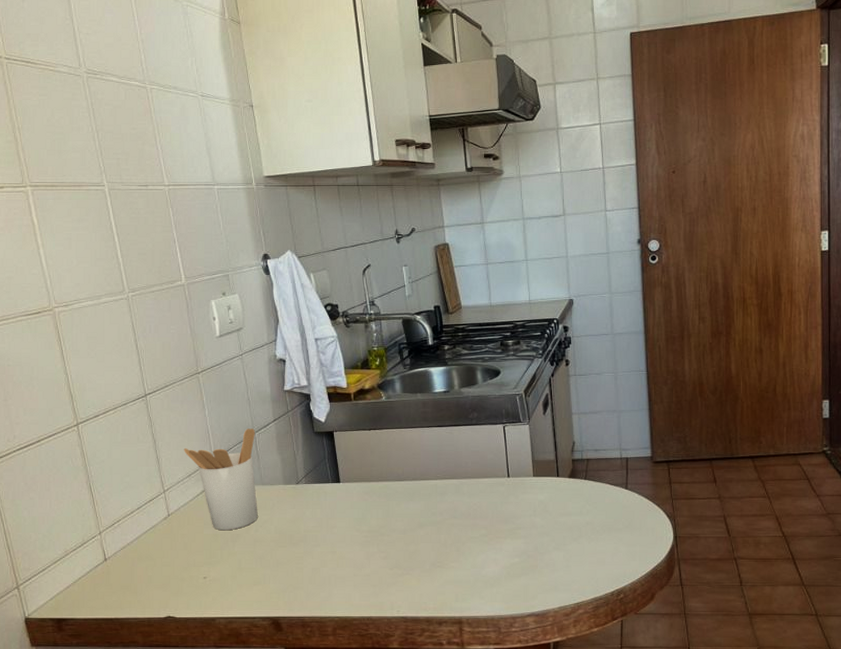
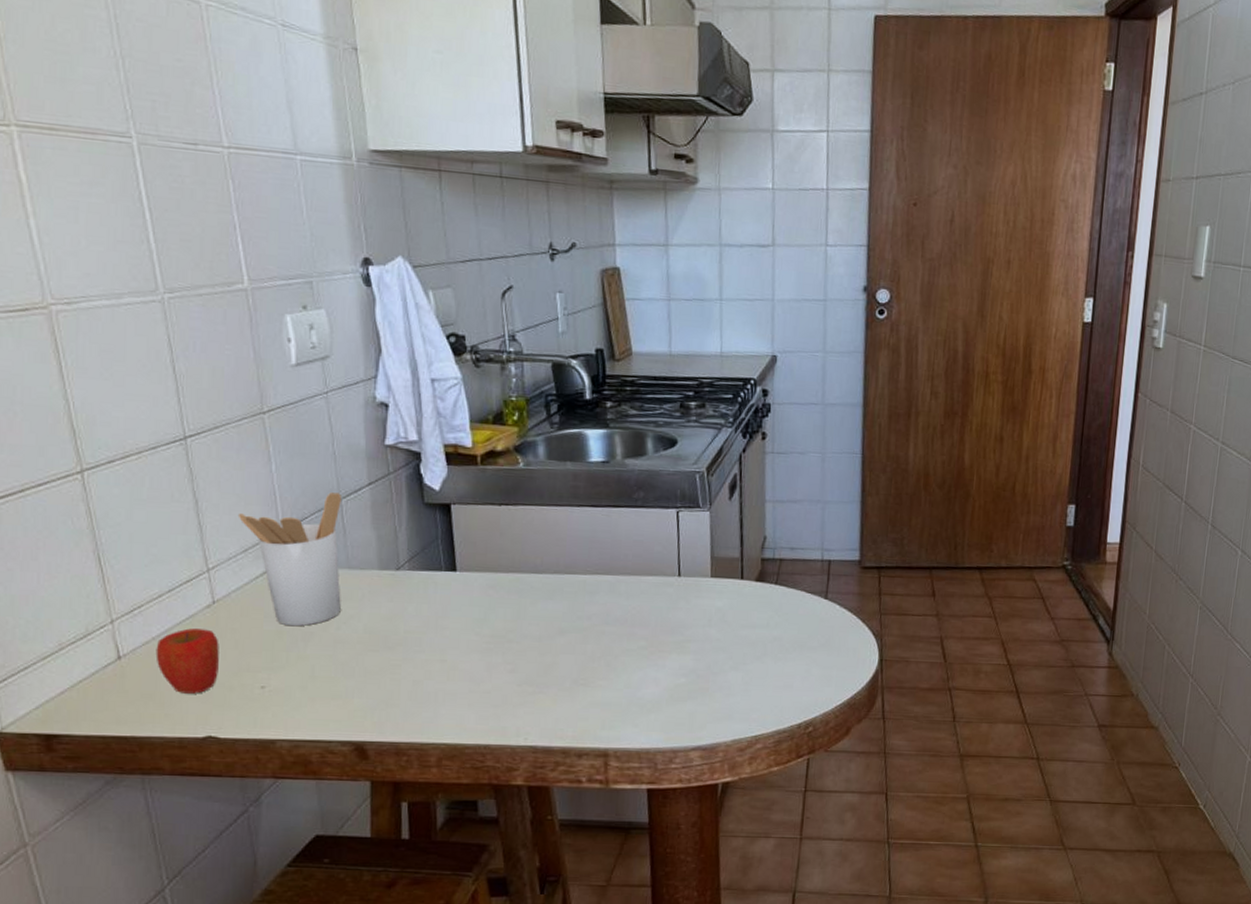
apple: none [130,536,174,585] -> present [155,628,219,694]

